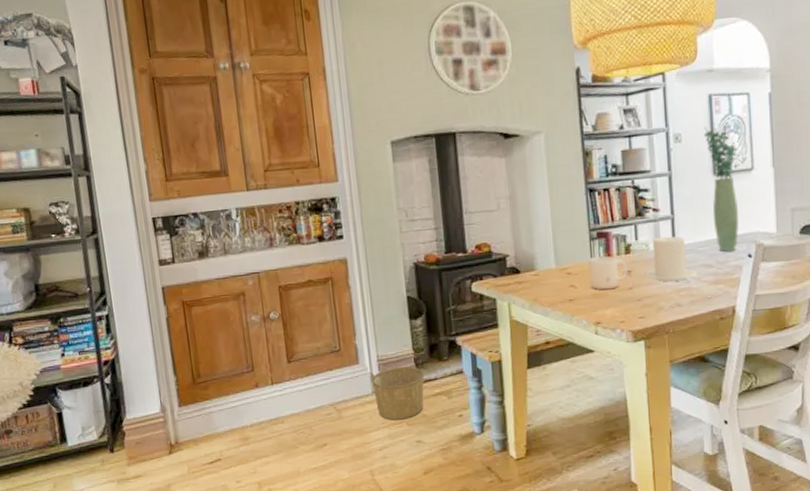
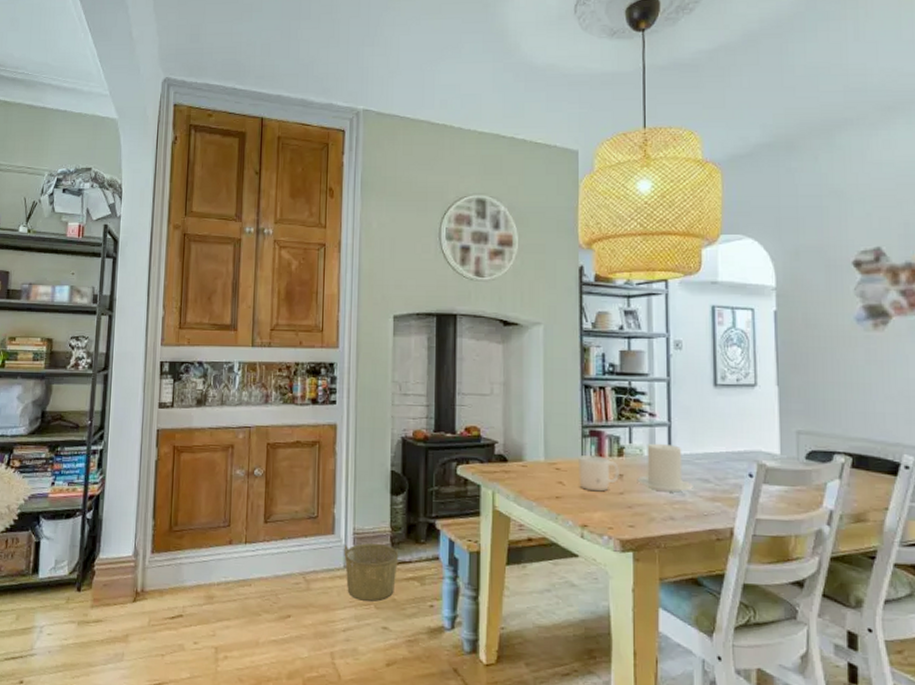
decorative box: present [32,213,65,236] -> none [51,346,80,366]
books: present [619,186,645,219] -> none [614,387,641,420]
vase: present [703,126,739,253] -> none [704,337,740,469]

